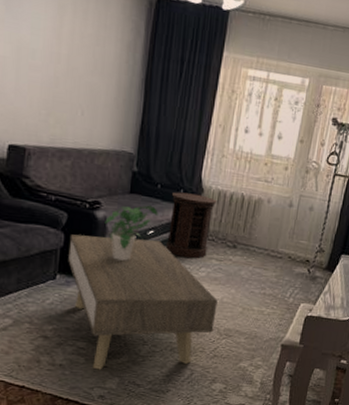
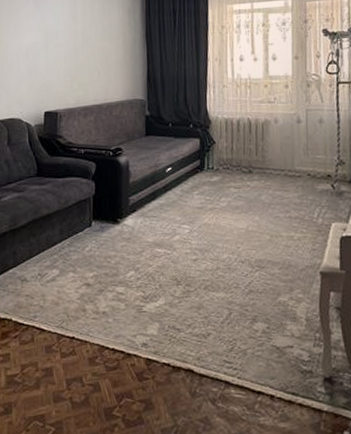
coffee table: present [68,234,218,370] -> none [99,177,244,315]
potted plant: present [104,205,158,261] -> none [127,144,173,201]
side table: present [166,192,217,258] -> none [182,126,226,189]

